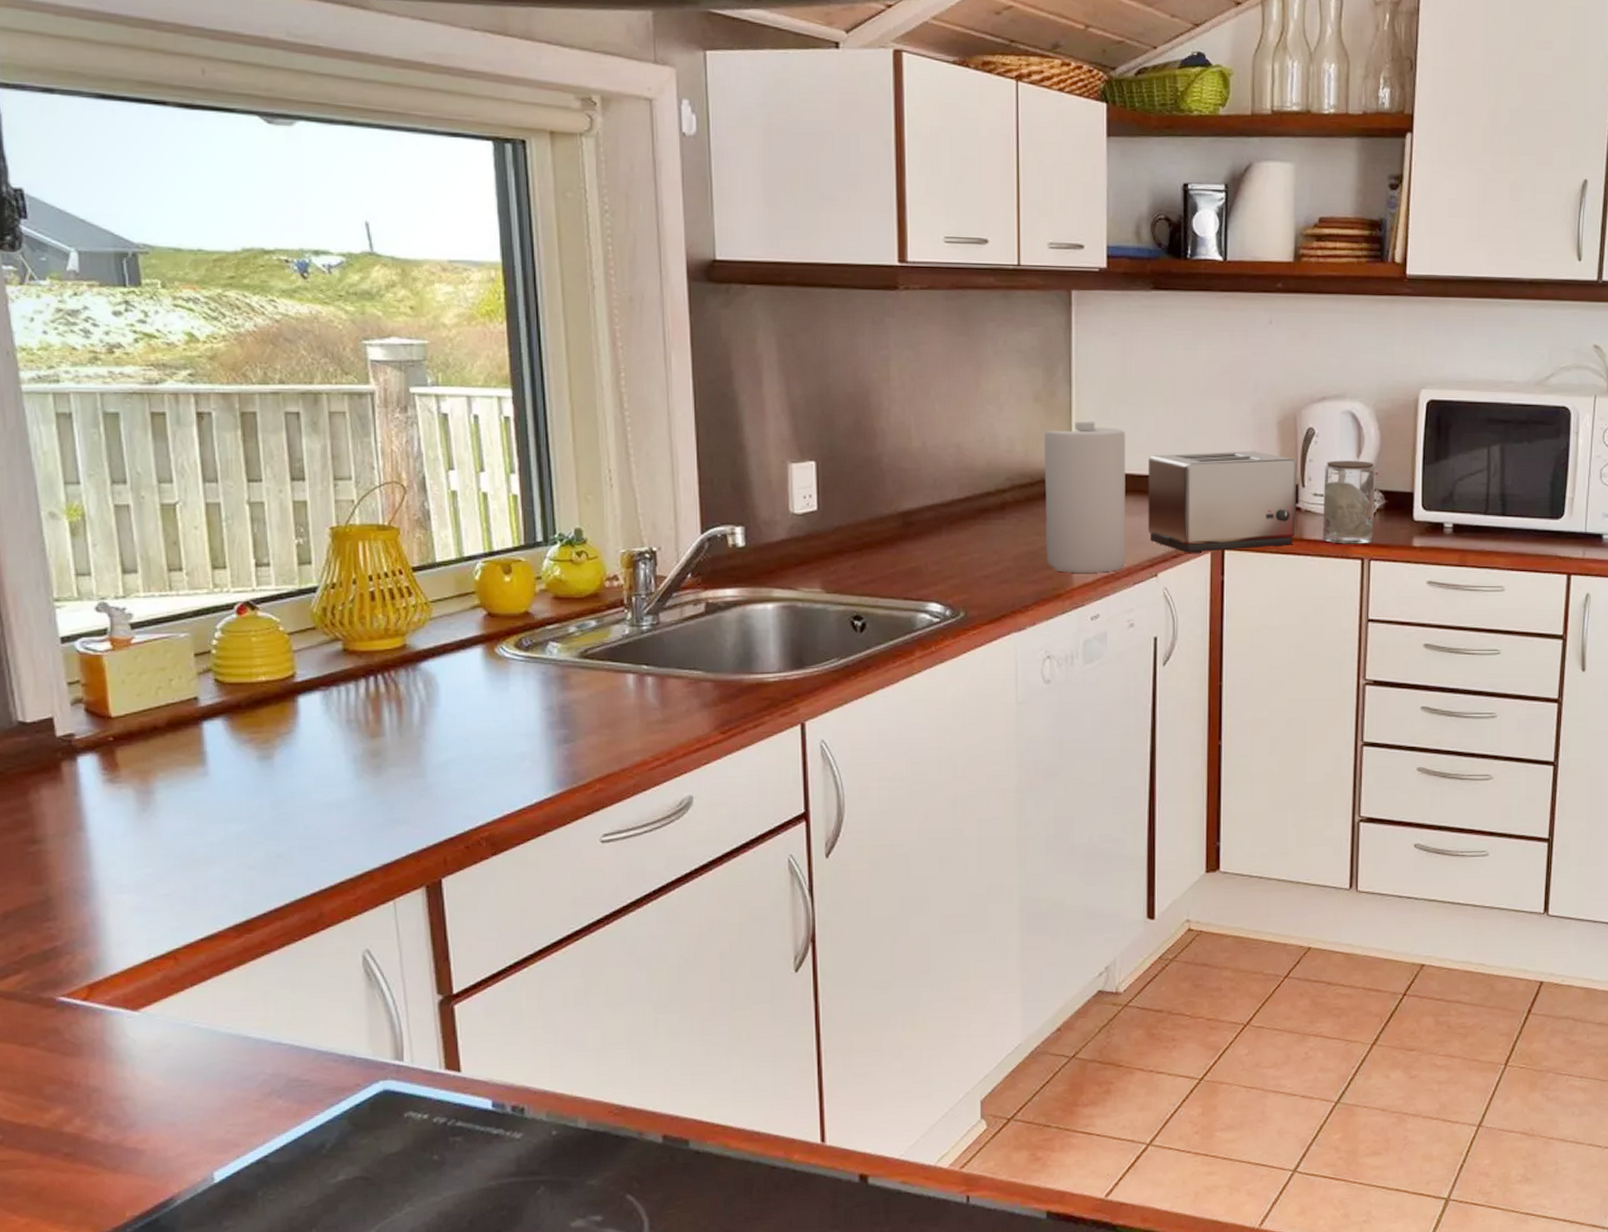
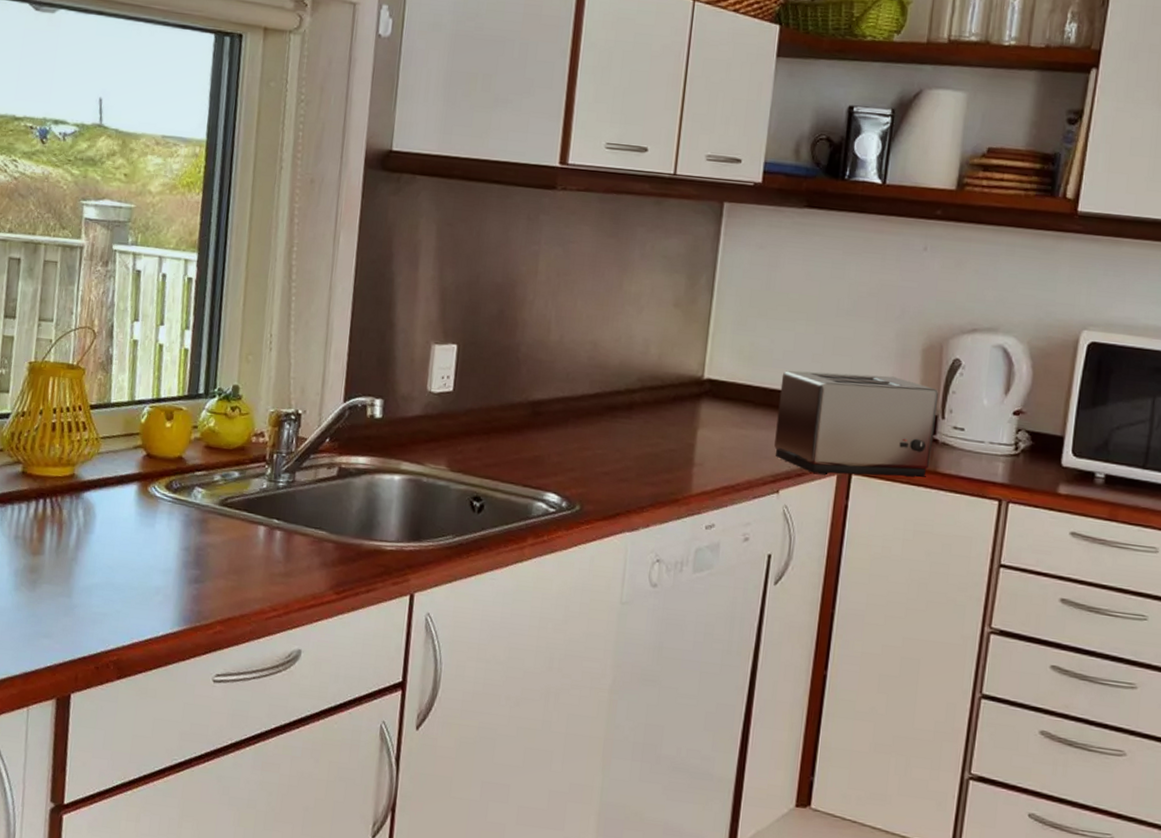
paper towel holder: present [1044,421,1126,573] -> none [668,330,762,483]
jar: present [1323,460,1376,544] -> none [959,394,1024,485]

